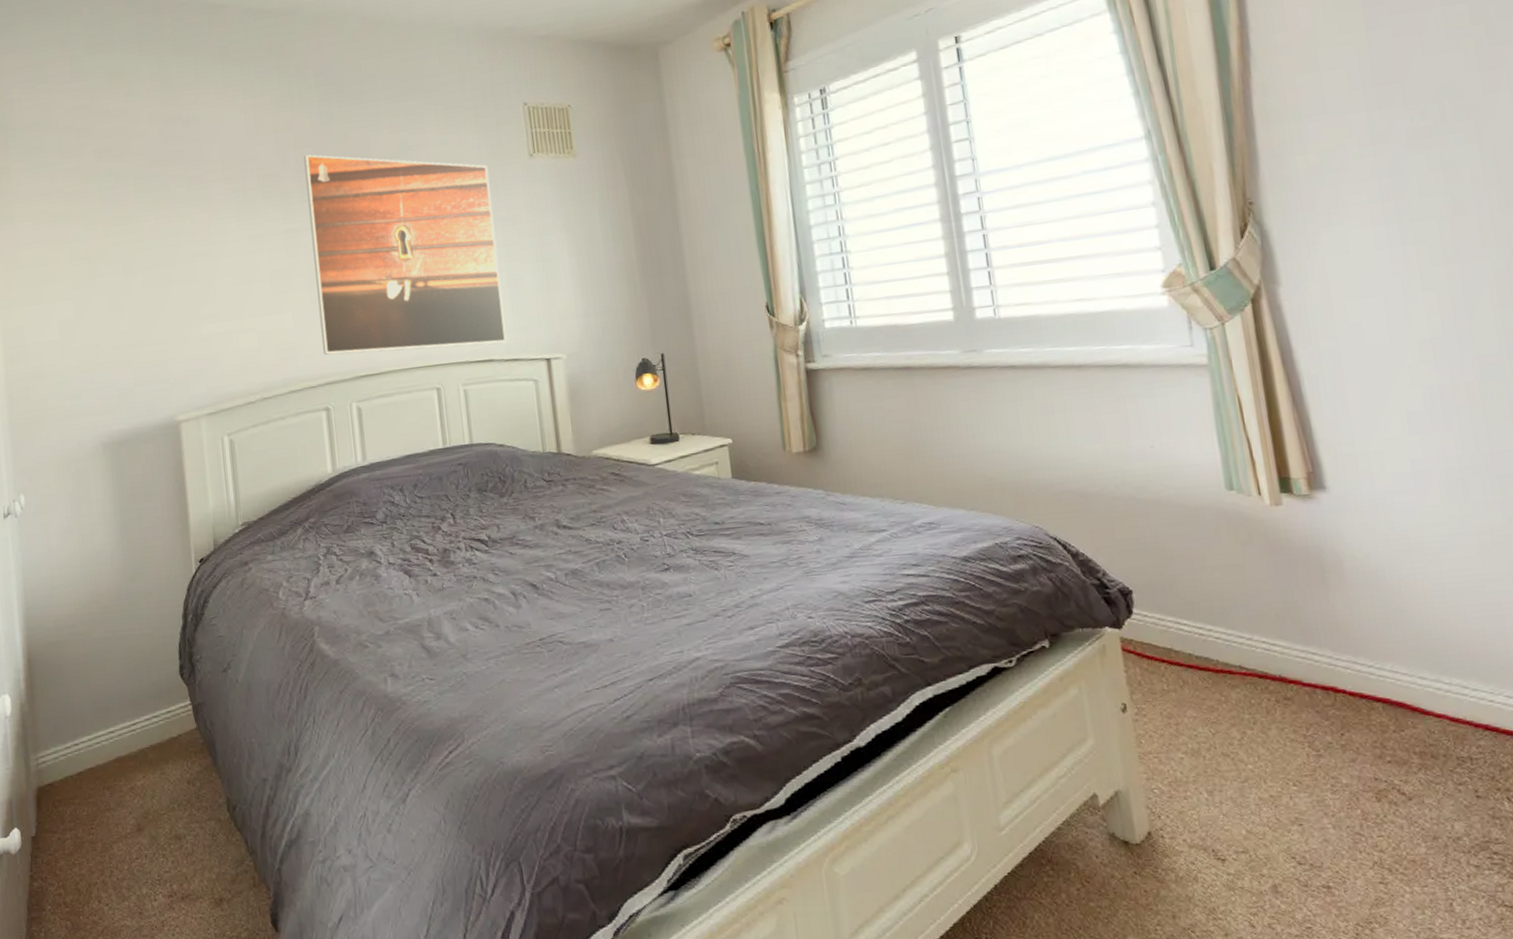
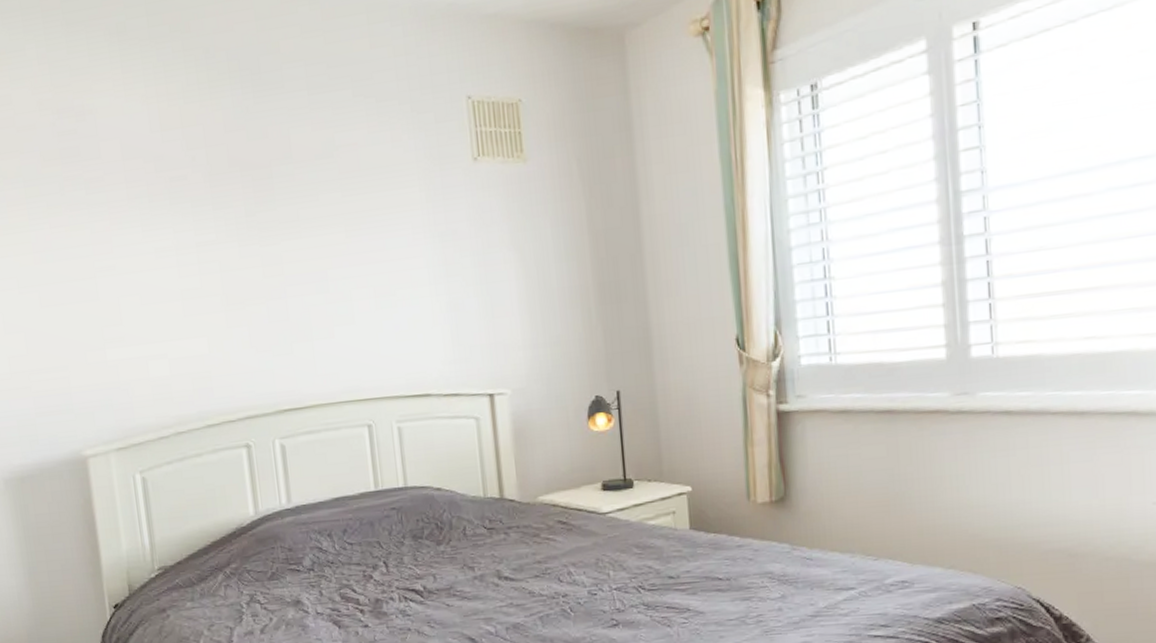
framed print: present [303,154,507,355] -> none [215,154,445,386]

